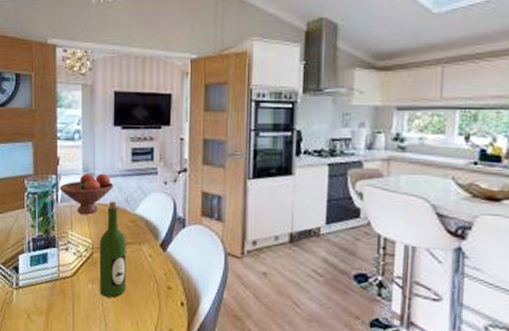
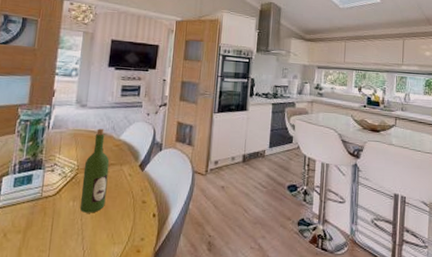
fruit bowl: present [59,172,114,214] -> none [52,104,104,140]

